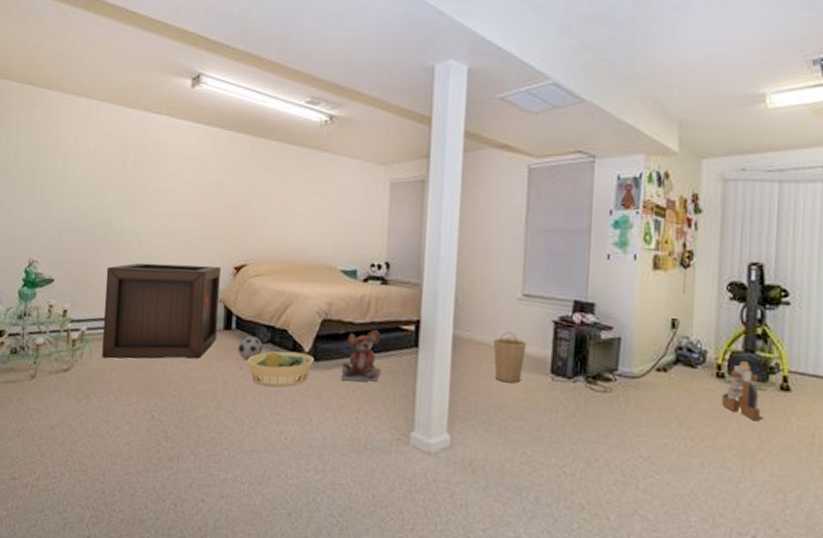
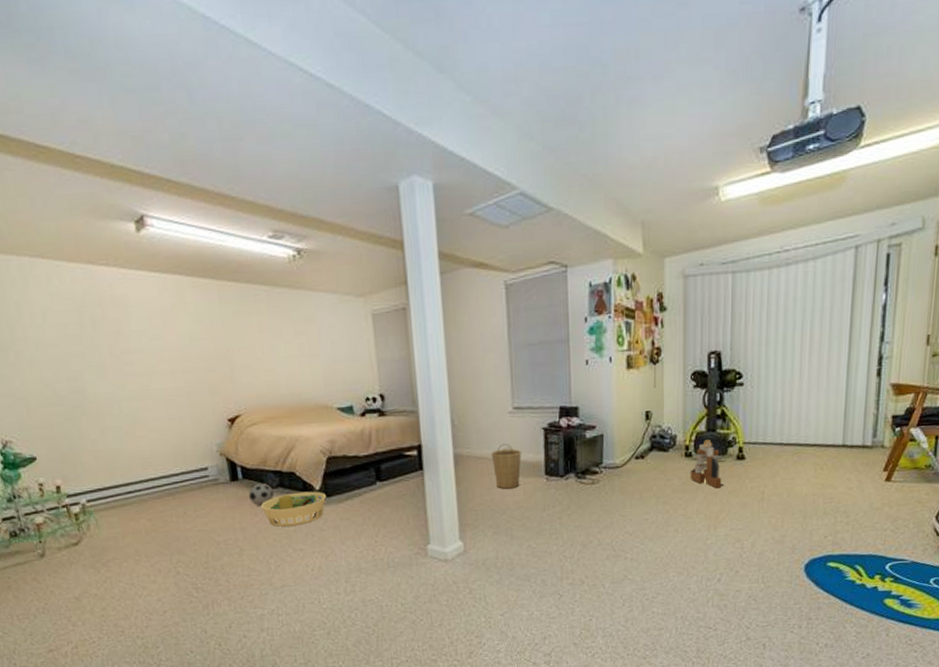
wooden crate: present [102,262,222,359] -> none [91,420,226,527]
stuffed animal: present [341,330,381,382] -> none [353,460,391,511]

